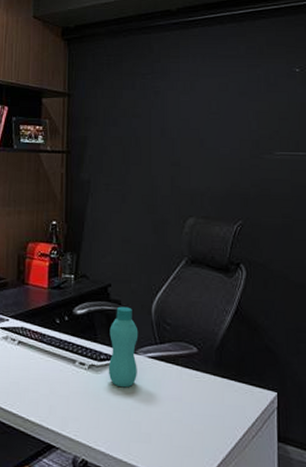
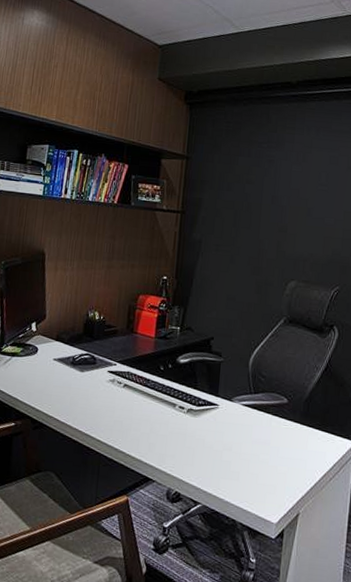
bottle: present [108,306,139,388] -> none [205,358,236,431]

